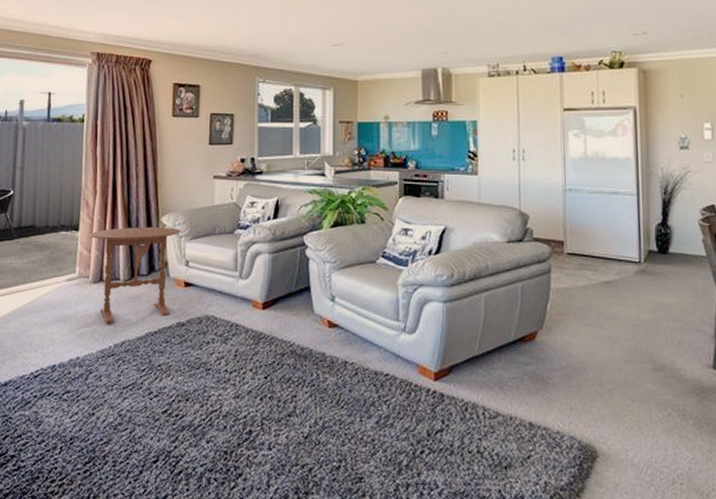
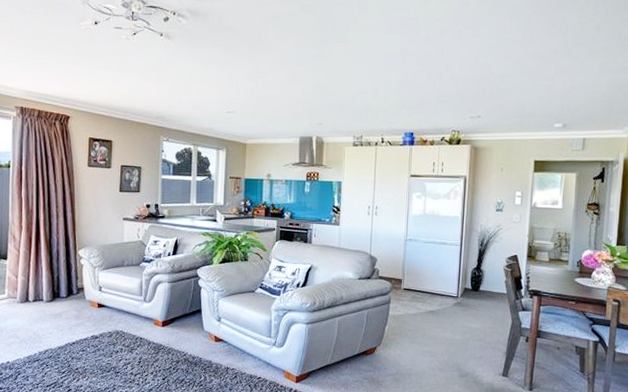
table: present [89,227,182,324] -> none [16,258,96,336]

